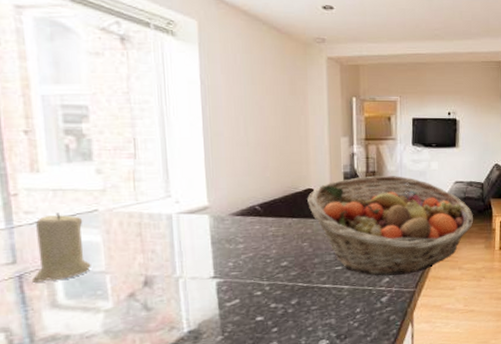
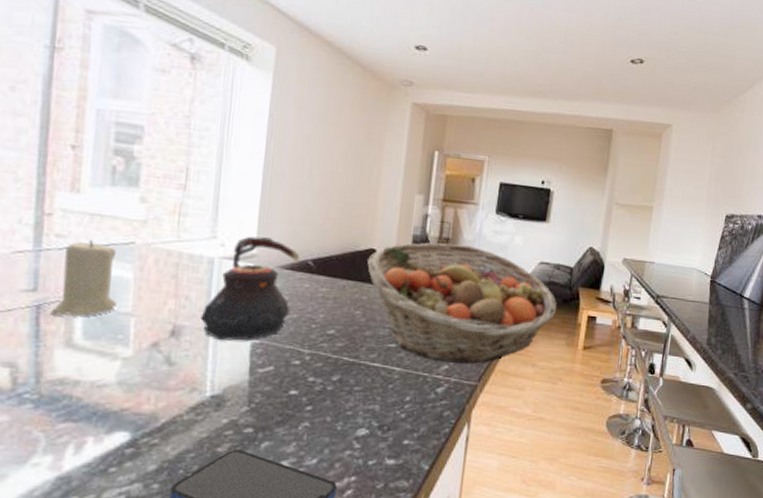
teapot: none [168,190,247,284] -> present [200,236,299,341]

